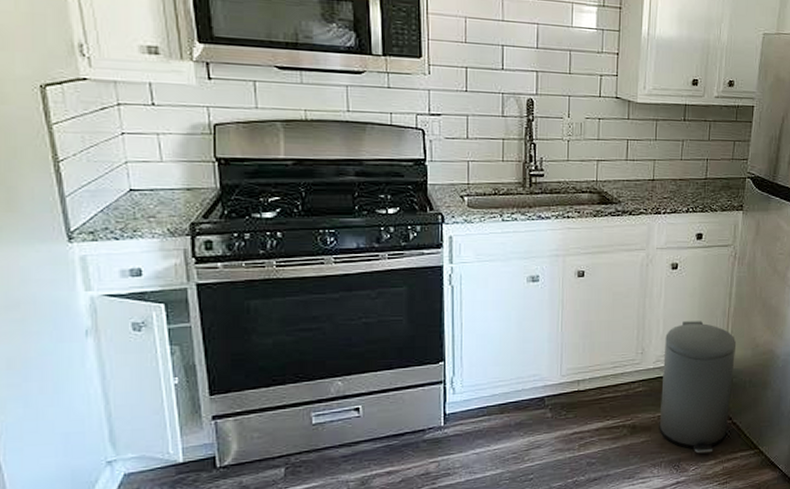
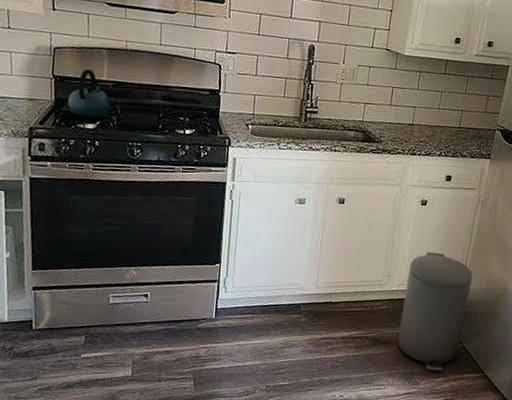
kettle: none [237,146,293,208] -> present [67,68,111,121]

